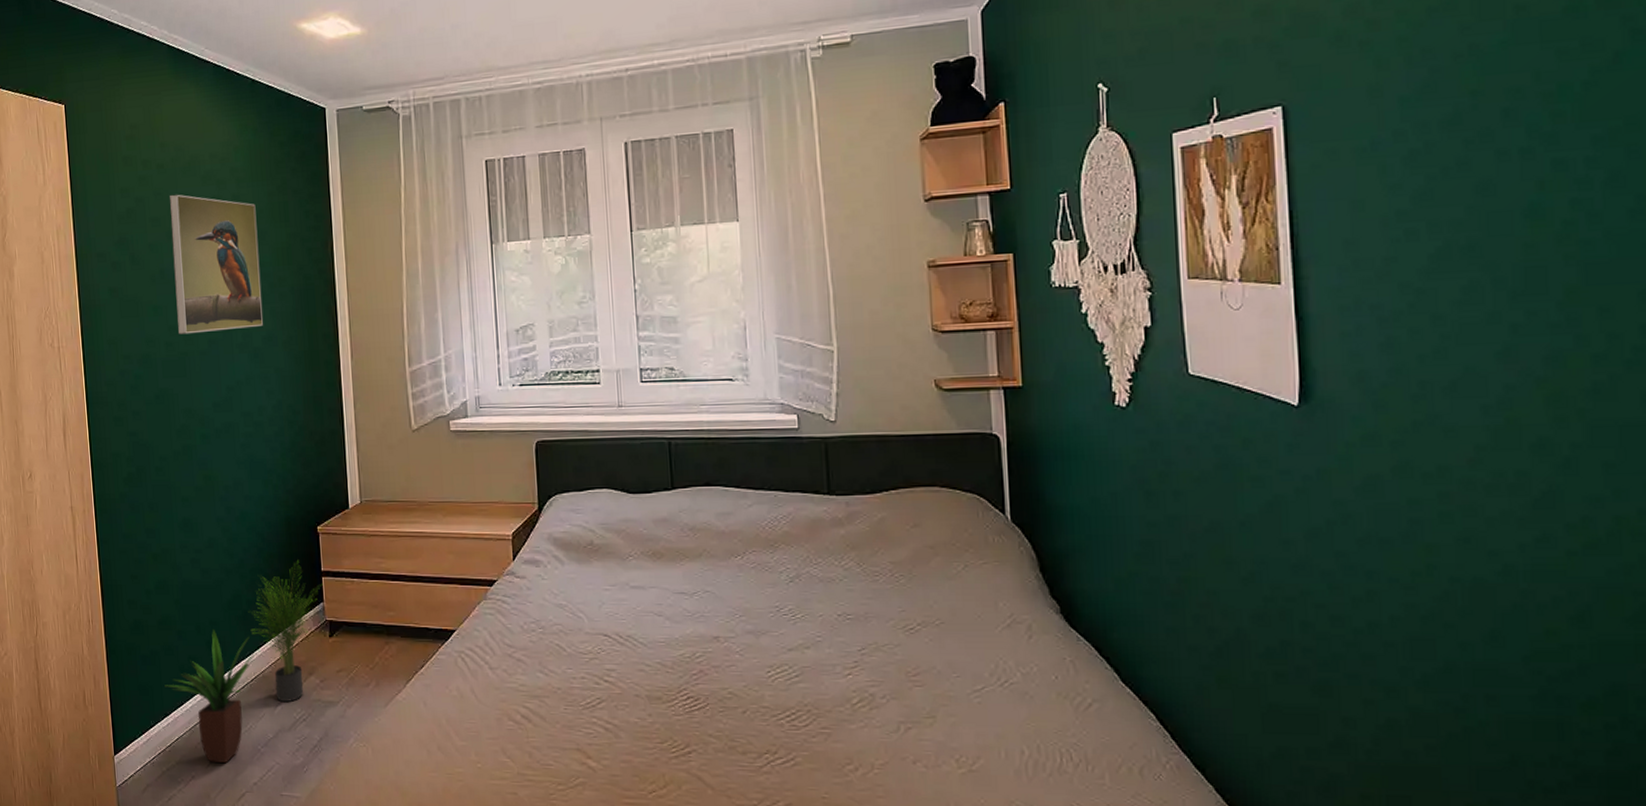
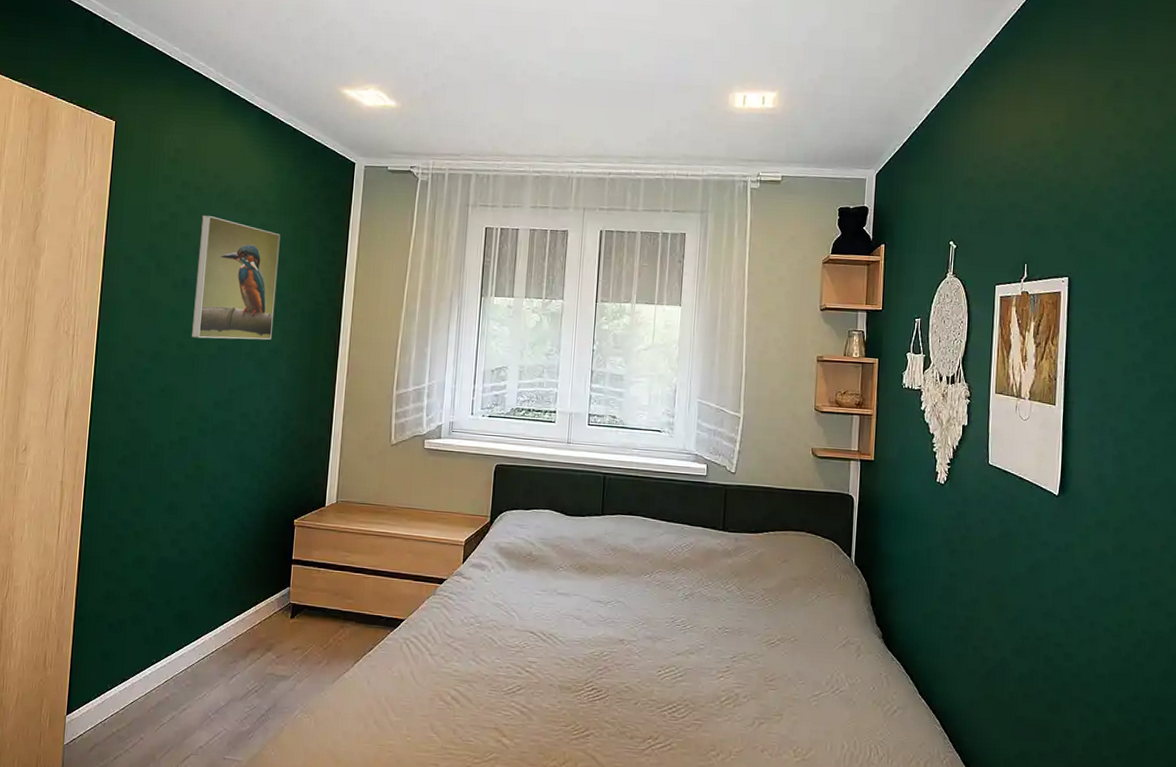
potted plant: present [164,629,256,764] -> none [127,604,220,728]
potted plant: present [249,561,323,702] -> none [219,548,292,674]

